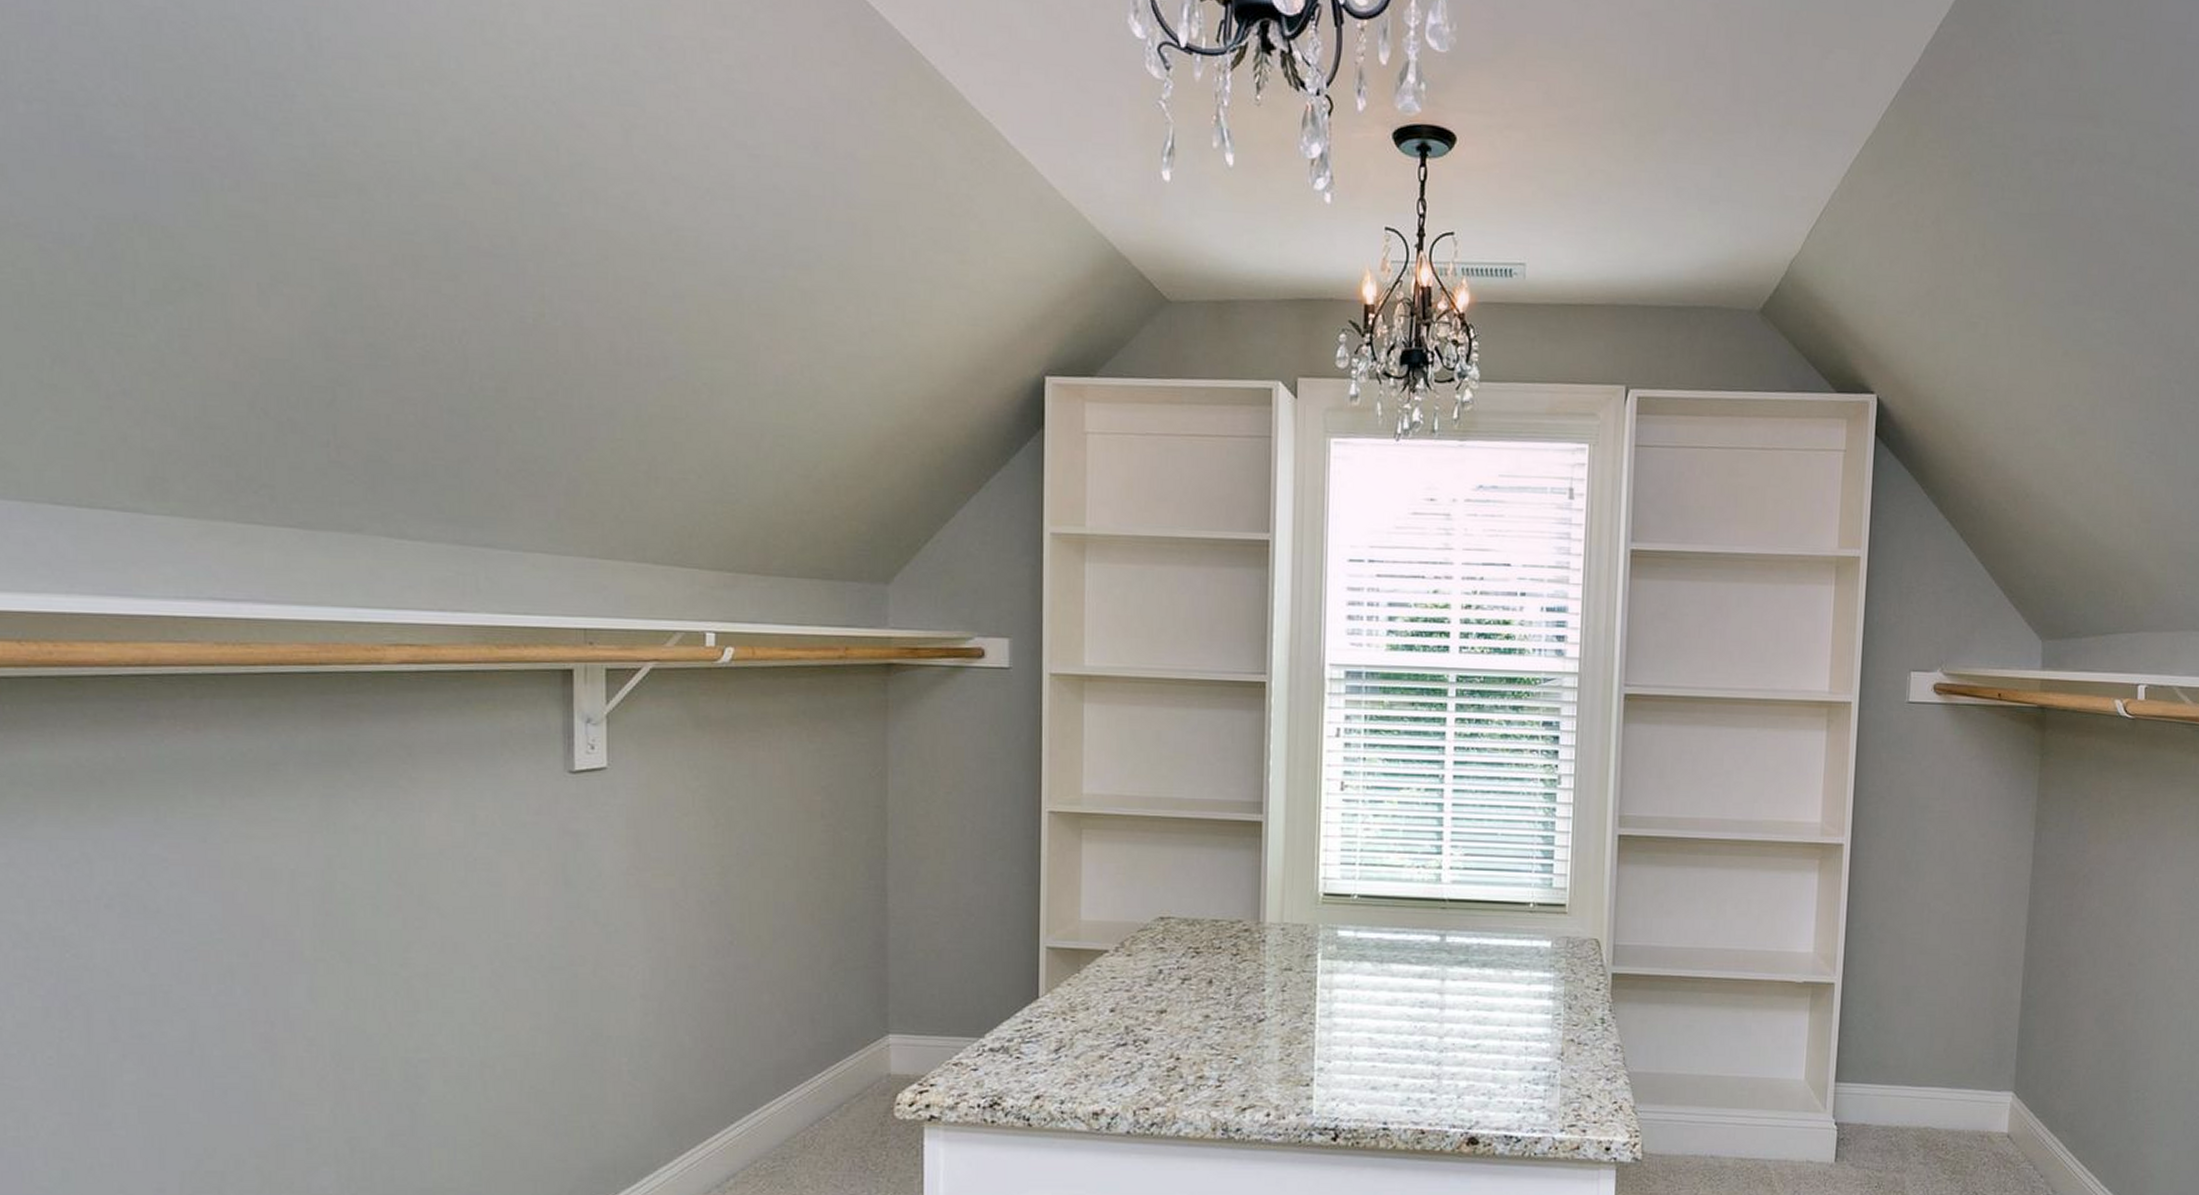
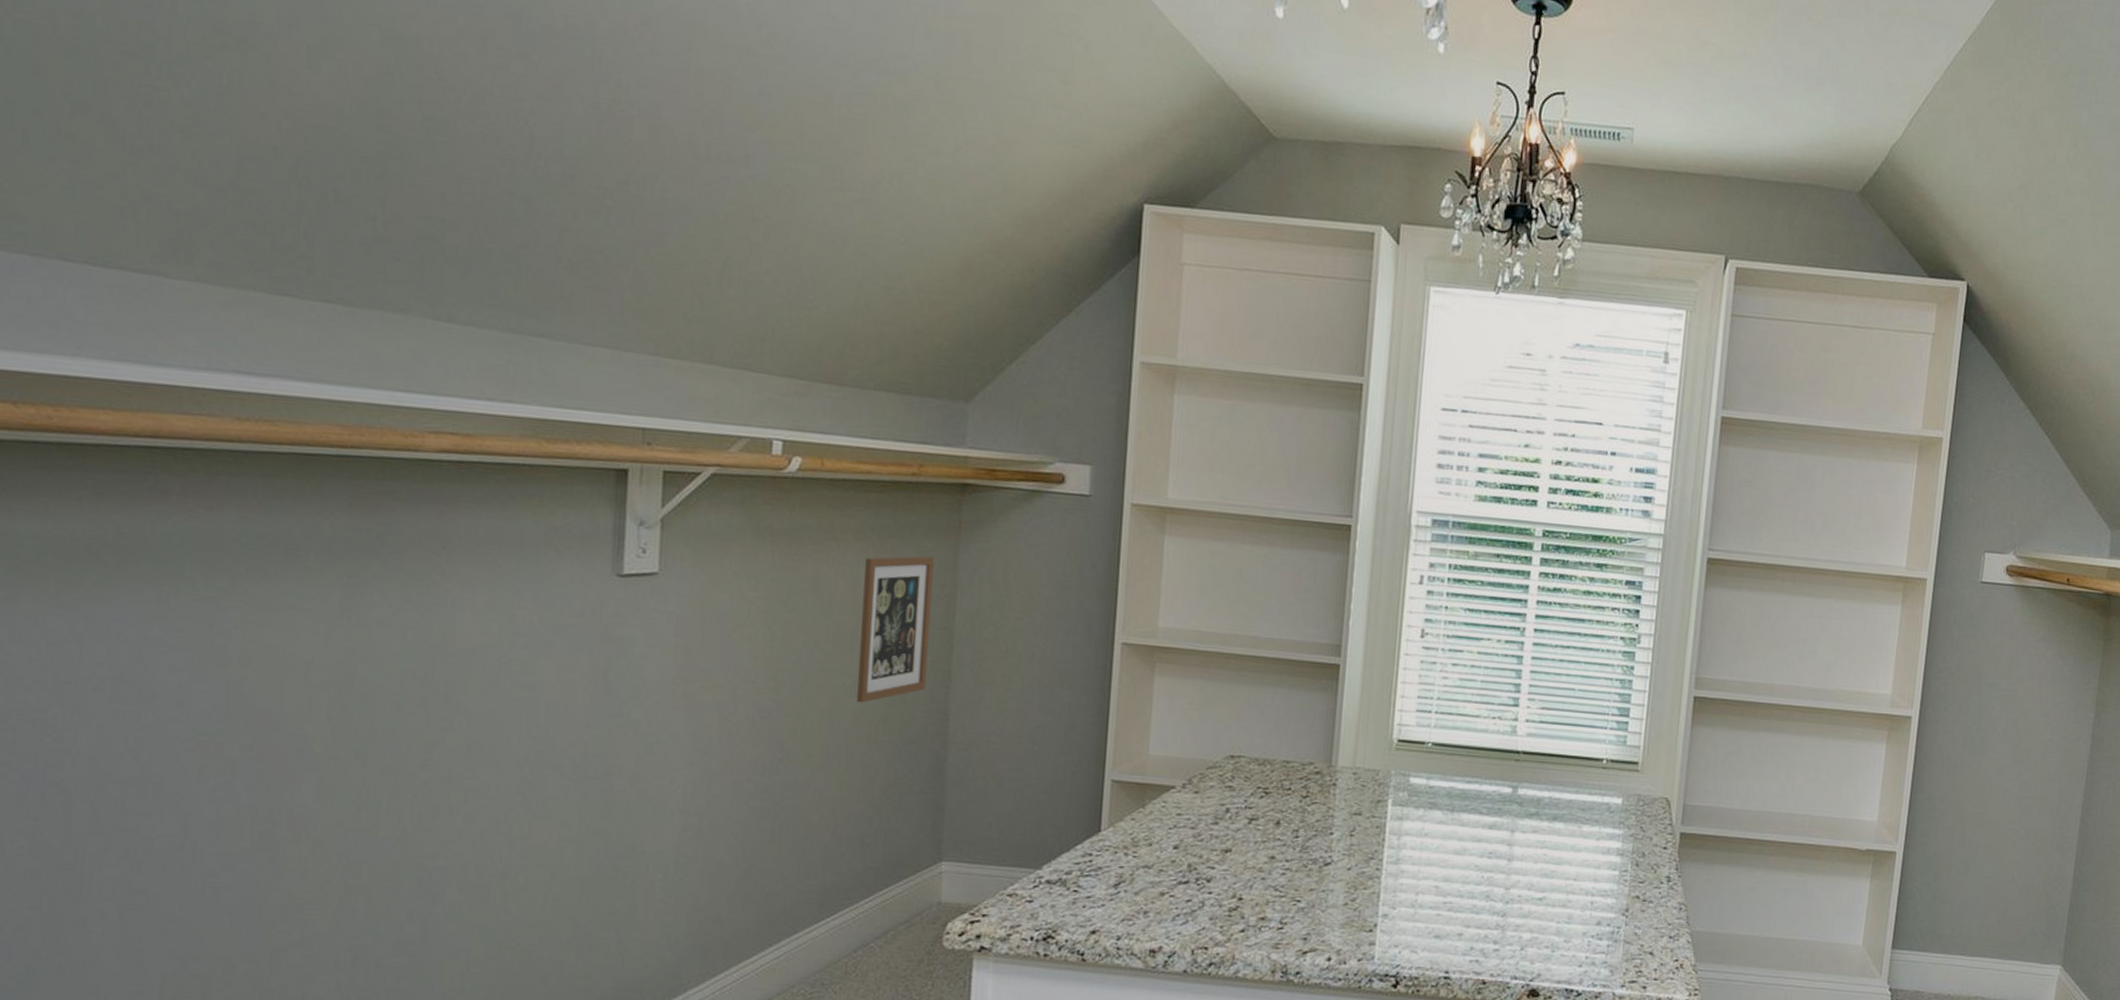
picture frame: none [798,736,865,884] -> present [856,555,935,703]

